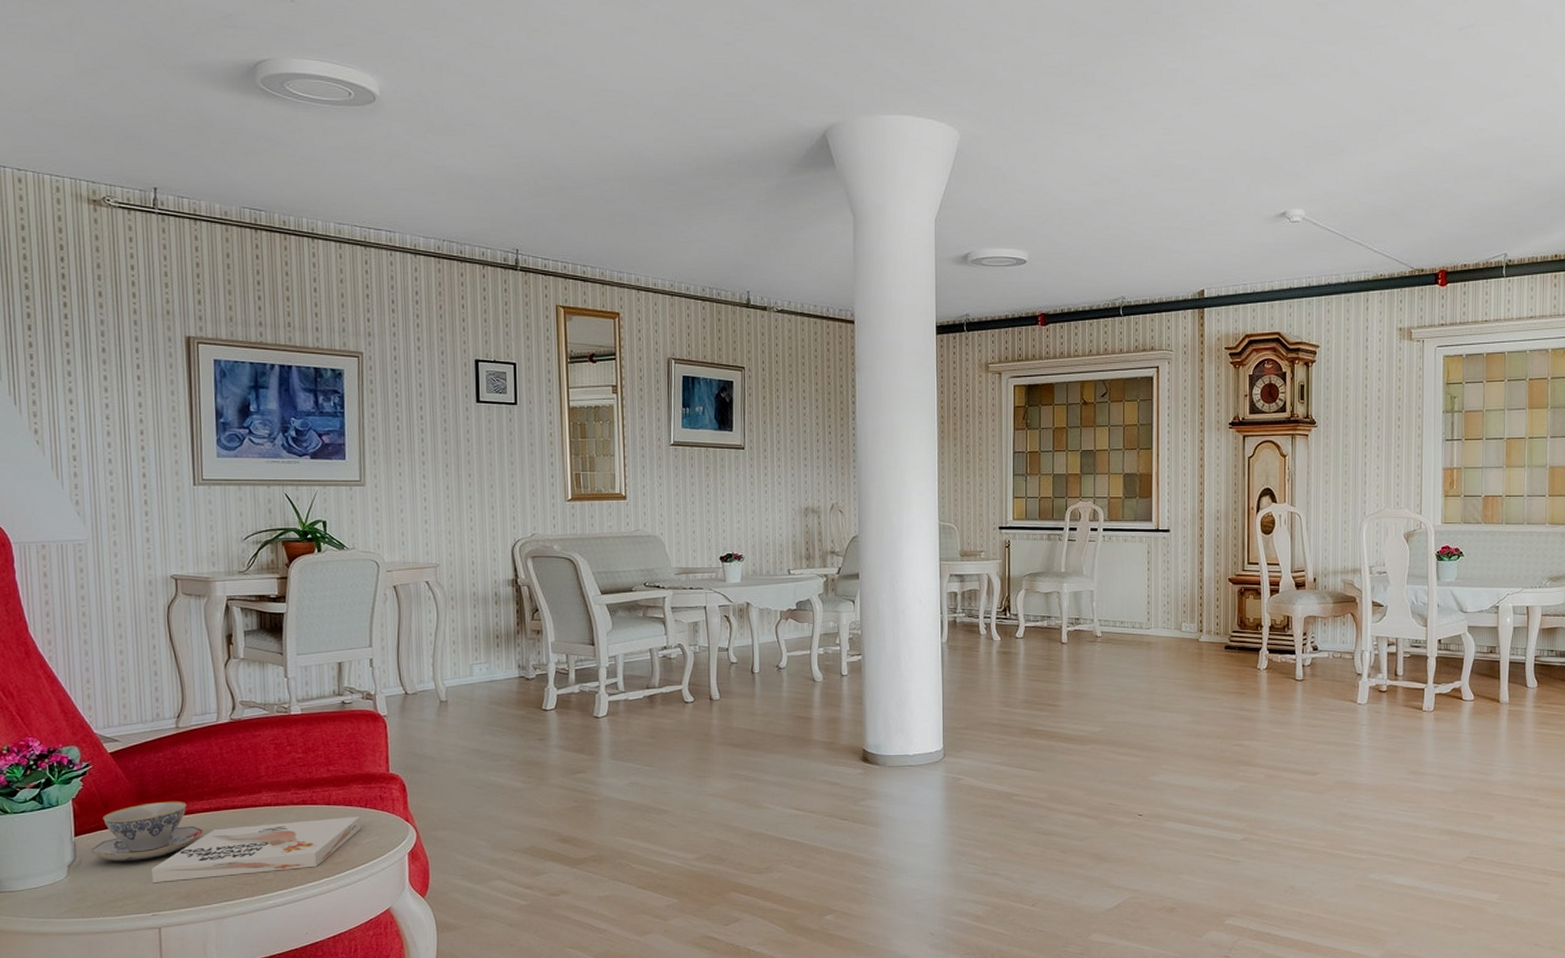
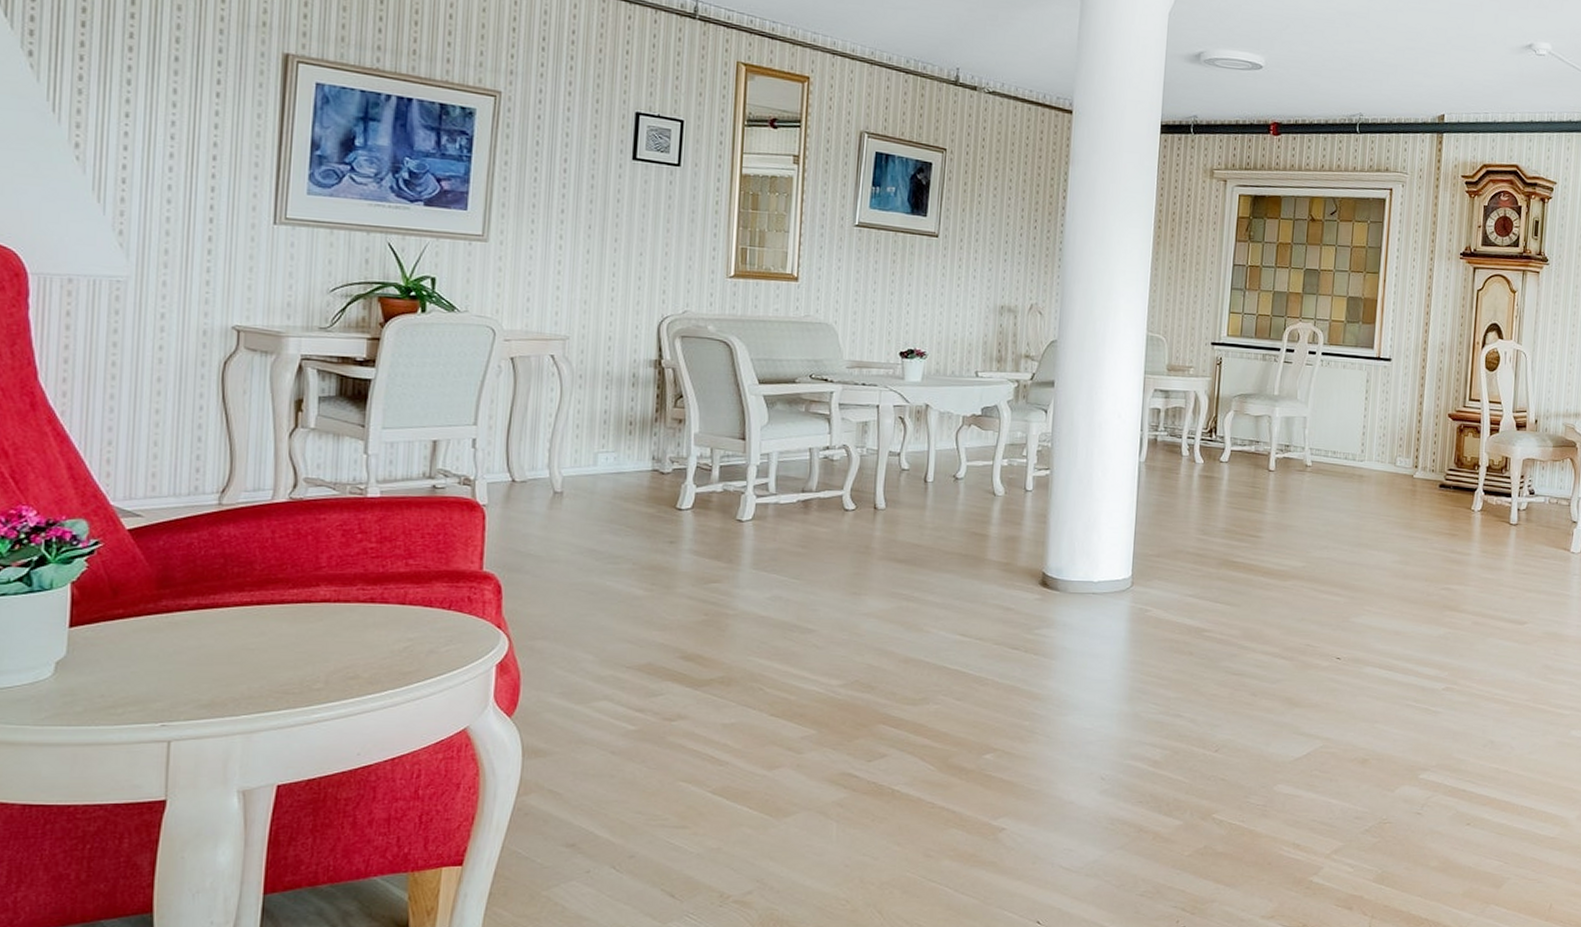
teacup: present [90,801,204,861] -> none [88,590,241,660]
book: present [152,816,361,884] -> none [166,619,442,688]

